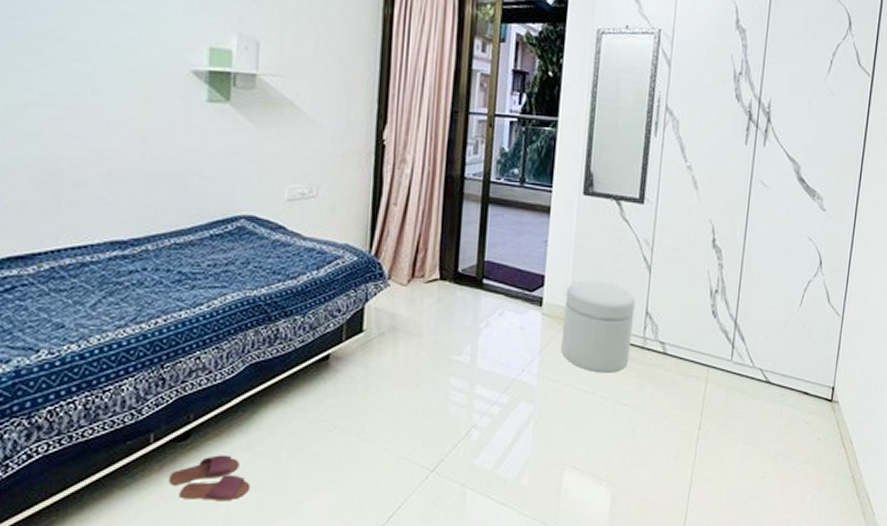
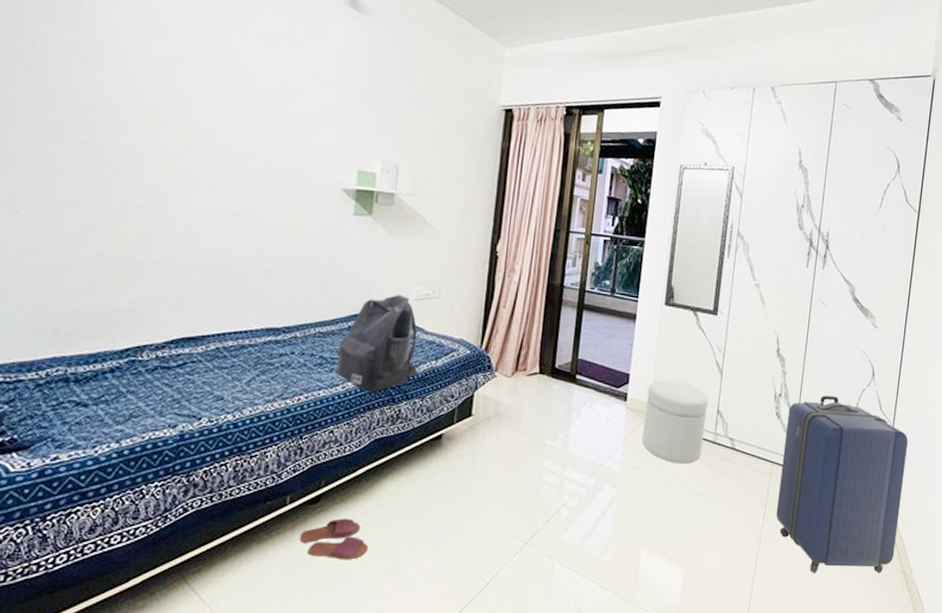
backpack: none [197,194,298,311] -> present [335,294,419,393]
suitcase: none [713,289,859,485] -> present [776,395,909,574]

